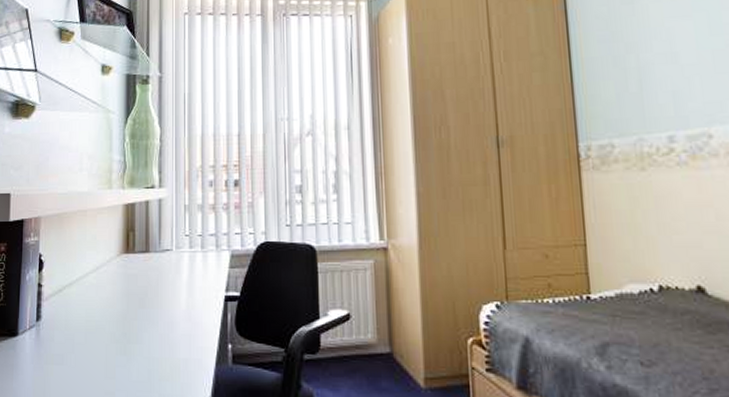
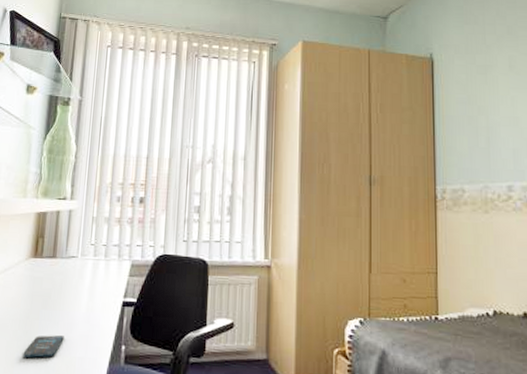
smartphone: none [124,336,165,361] -> present [23,335,64,358]

